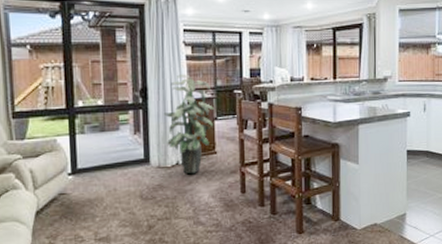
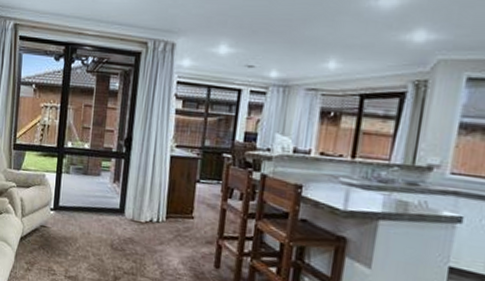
indoor plant: present [163,74,214,174] -> none [143,128,198,236]

